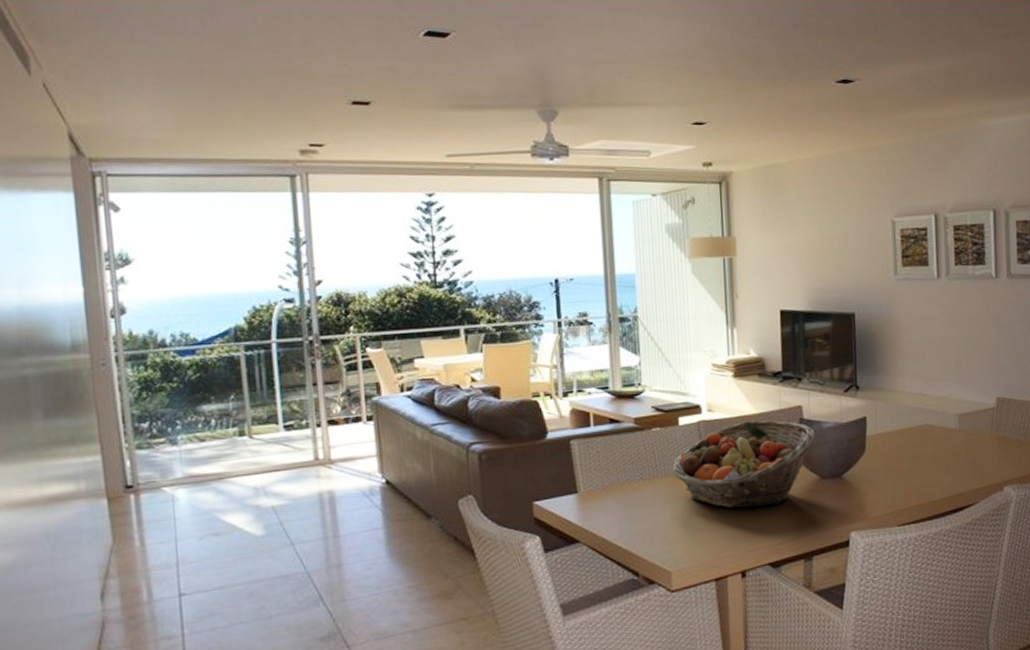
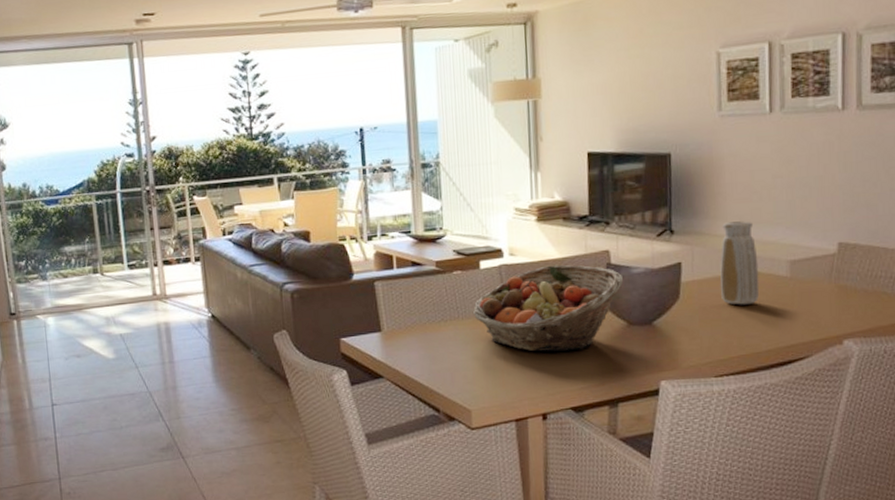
vase: none [900,377,934,457] -> present [720,221,760,305]

